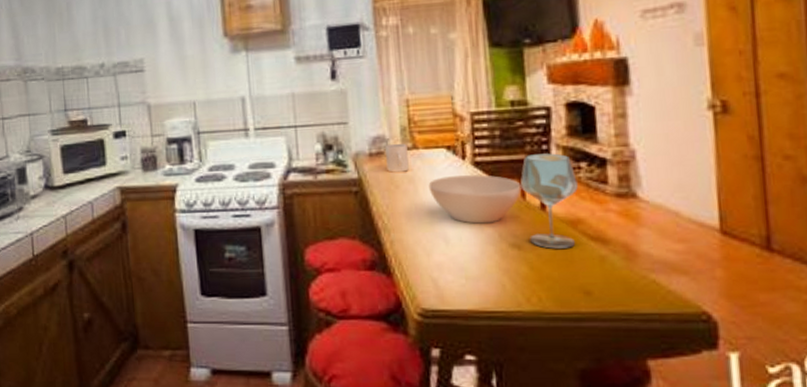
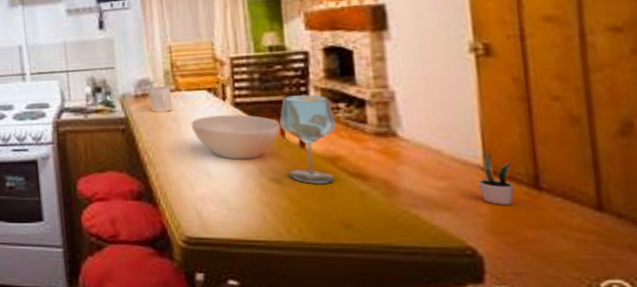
potted plant: none [711,213,748,268] -> present [475,152,515,205]

